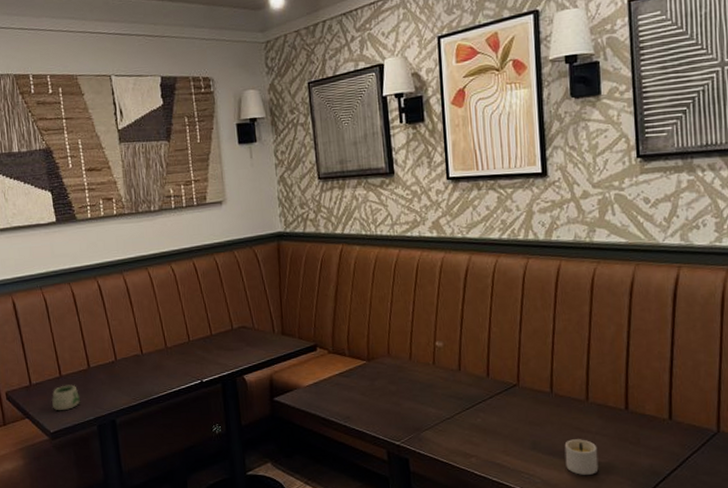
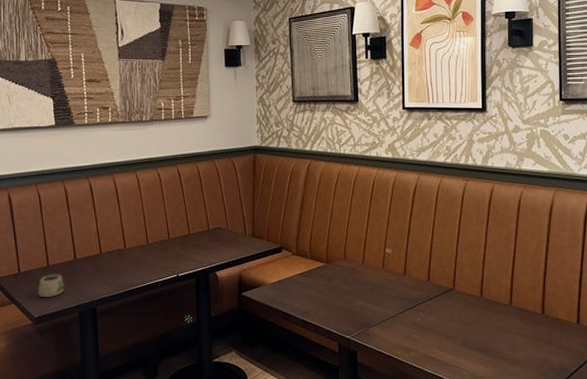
candle: present [564,439,599,475] -> none [490,338,518,370]

